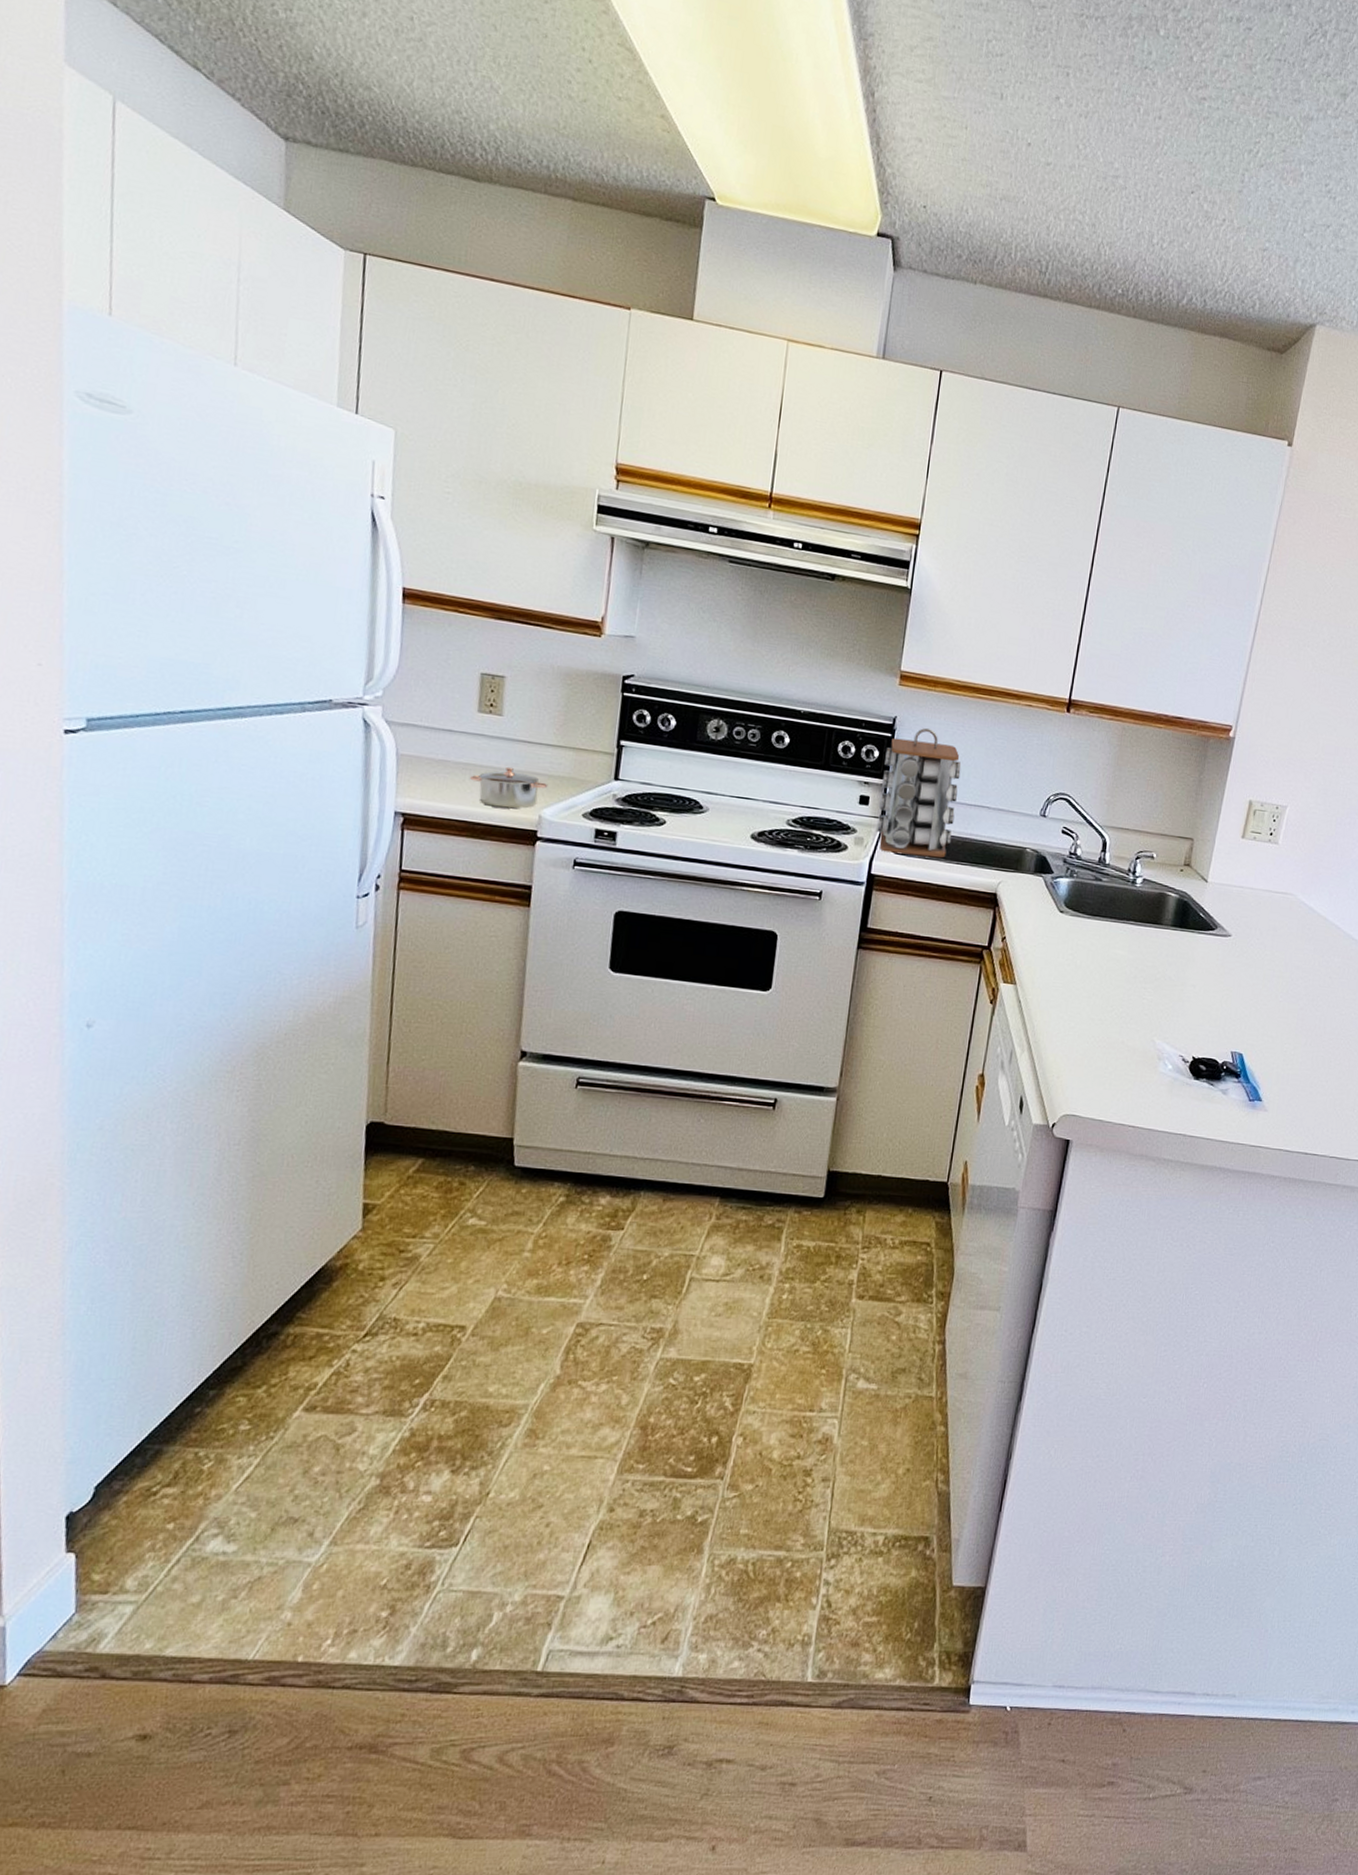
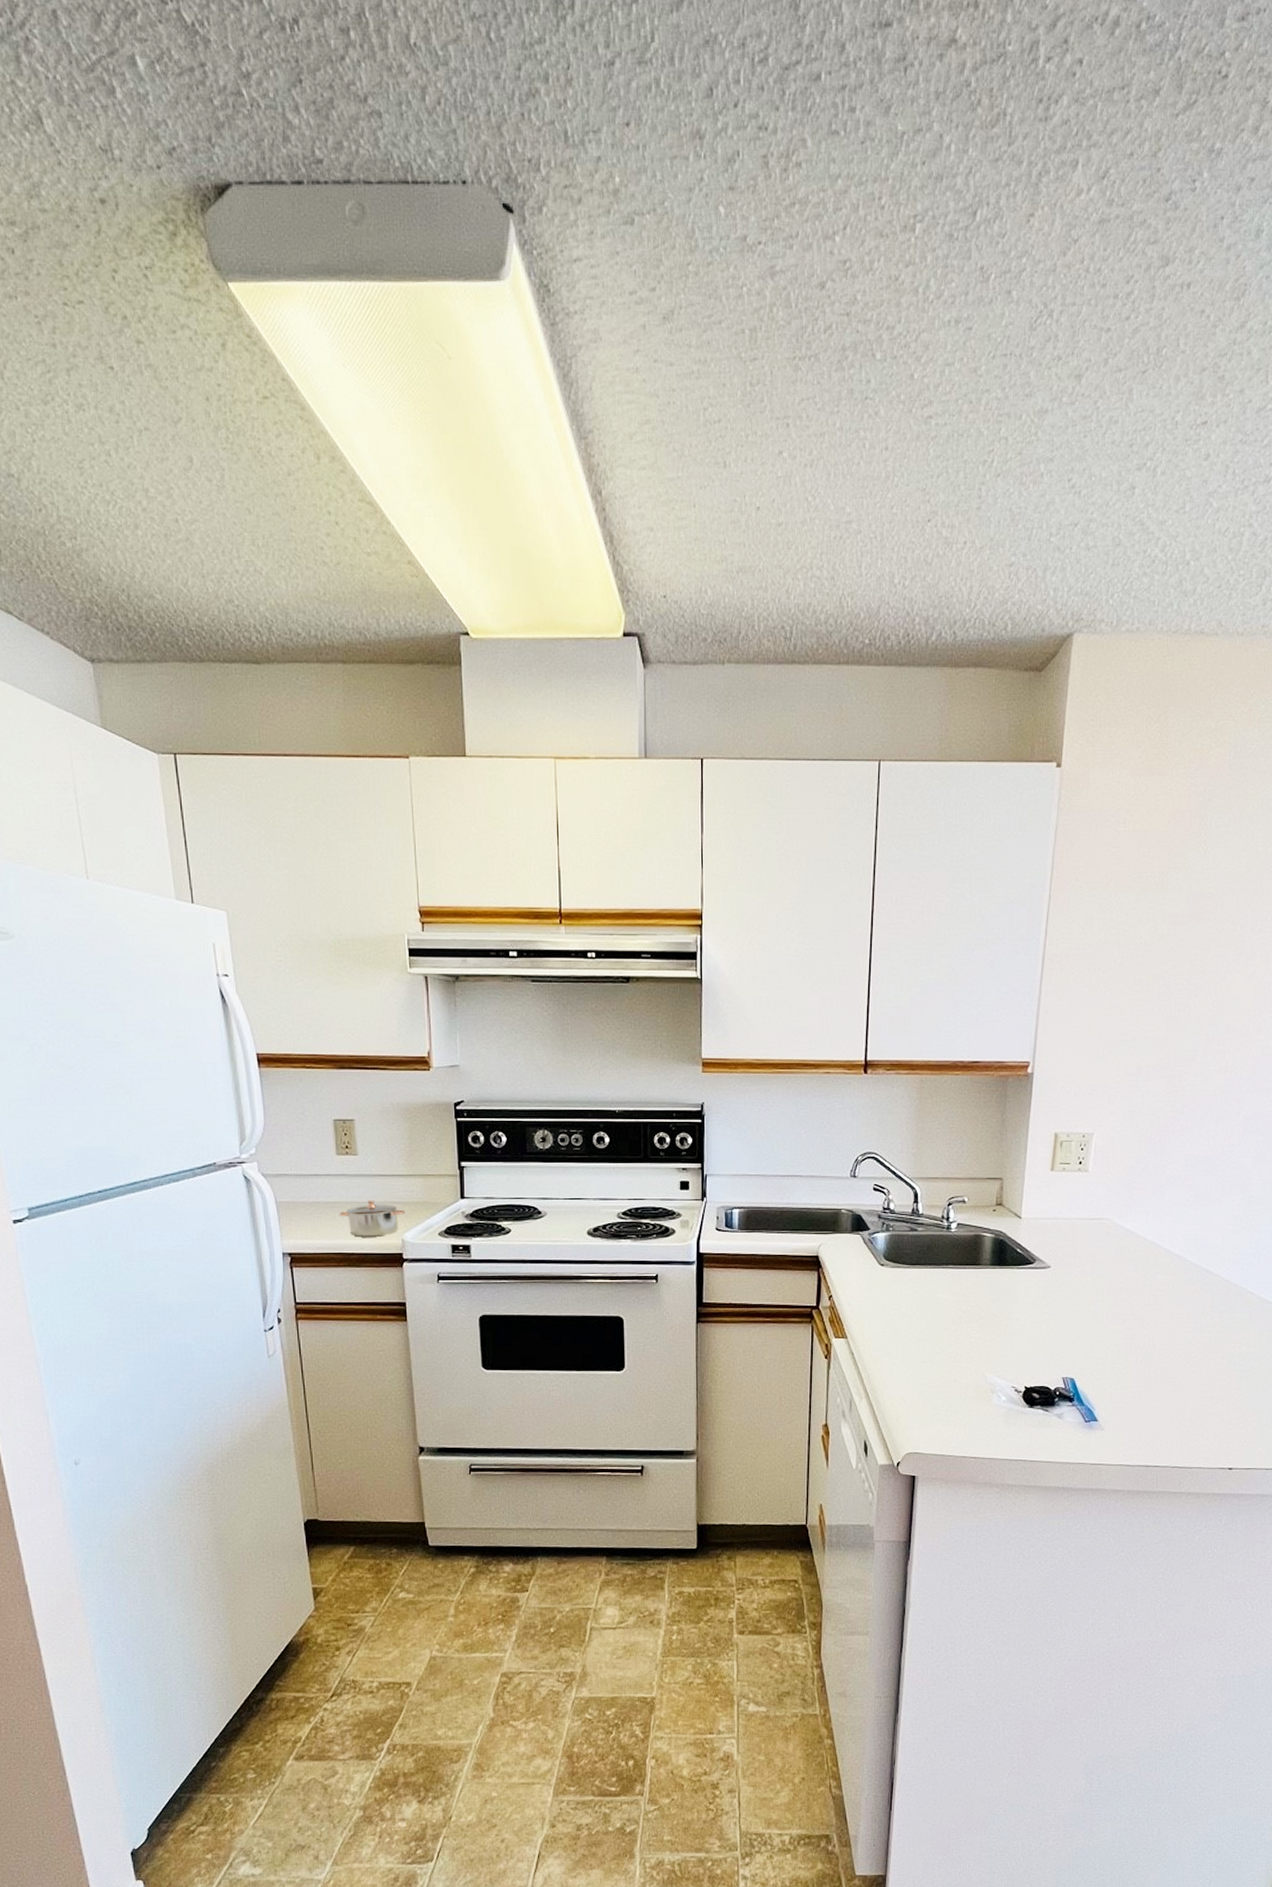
spice rack: present [877,728,962,858] -> none [698,1110,771,1232]

